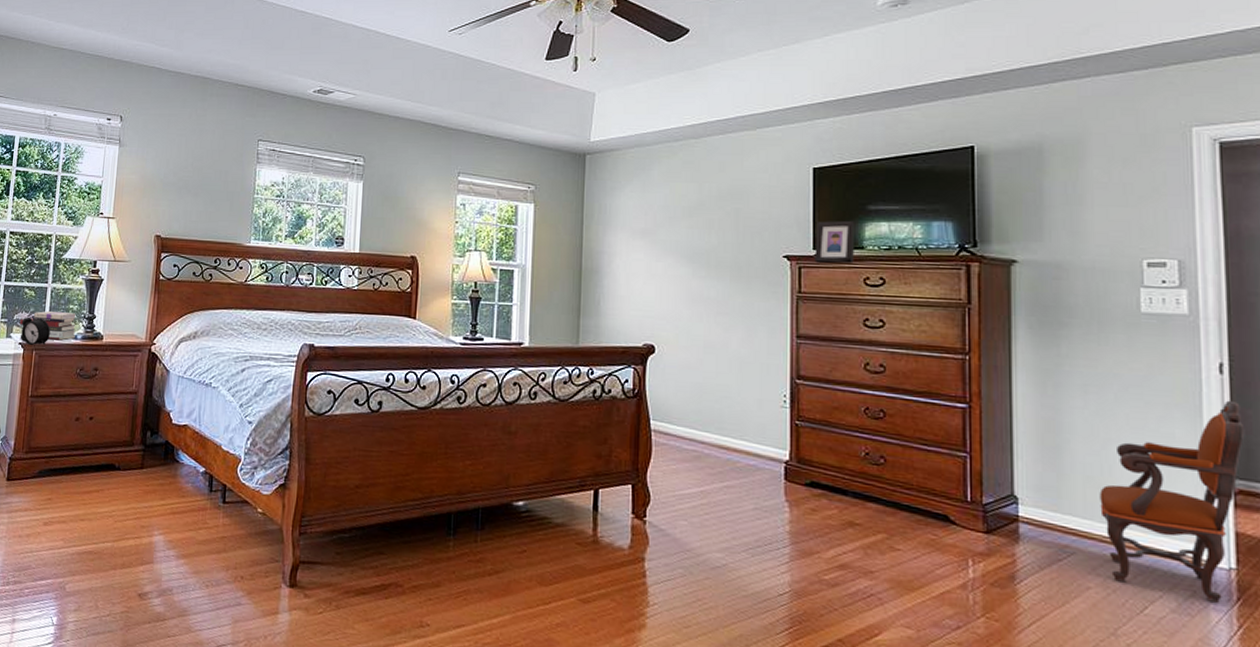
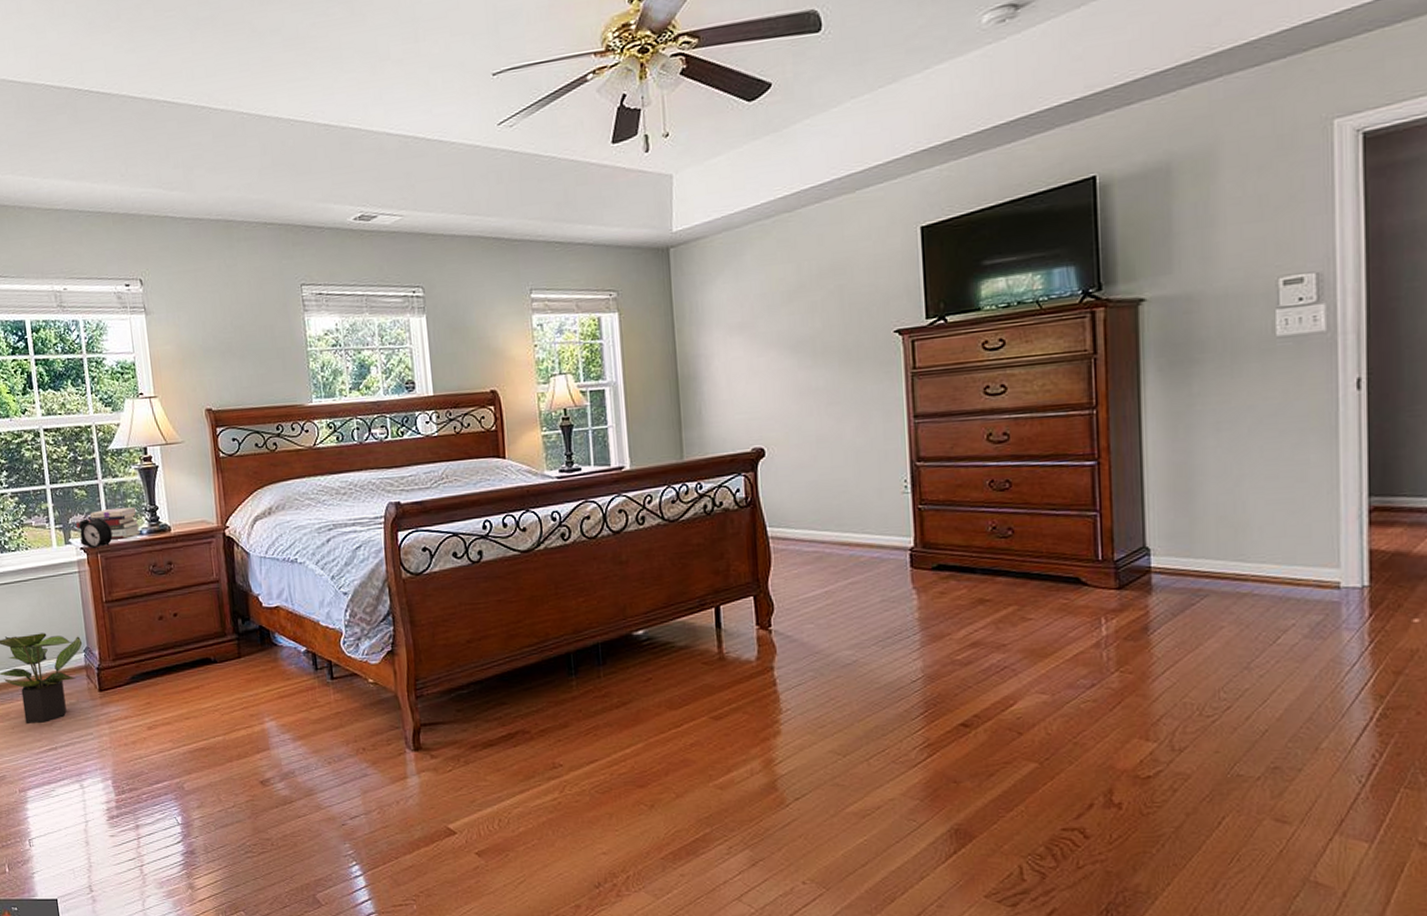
picture frame: present [814,220,856,264] -> none [927,280,971,334]
armchair: present [1099,400,1245,603] -> none [1233,415,1382,622]

